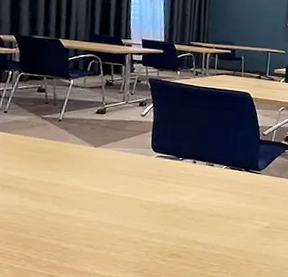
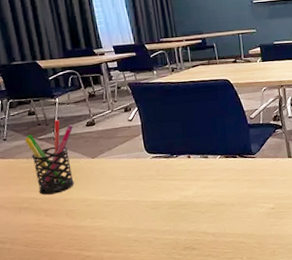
pen holder: none [26,101,83,177] -> present [24,119,74,195]

